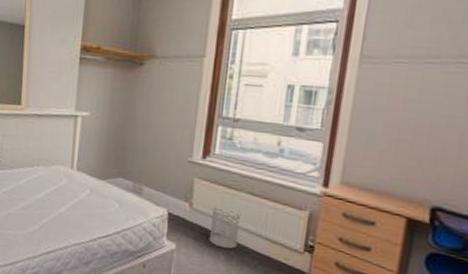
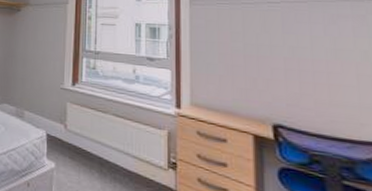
wastebasket: present [208,205,242,249] -> none [83,126,110,167]

